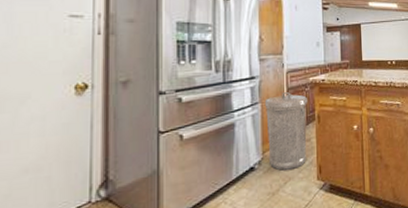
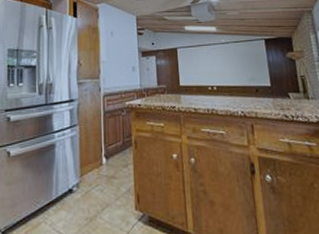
trash can: present [264,92,307,171] -> none [82,116,124,196]

